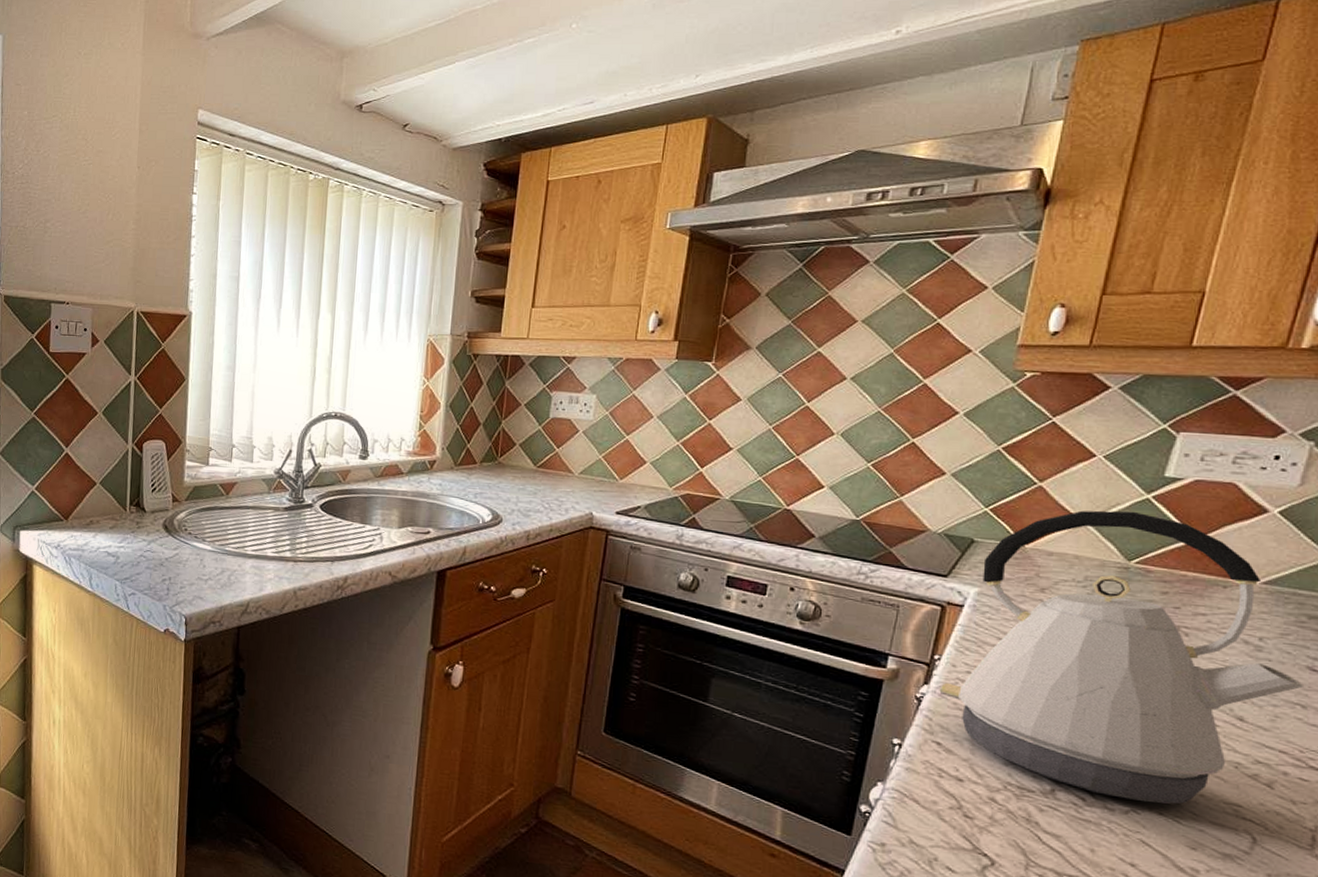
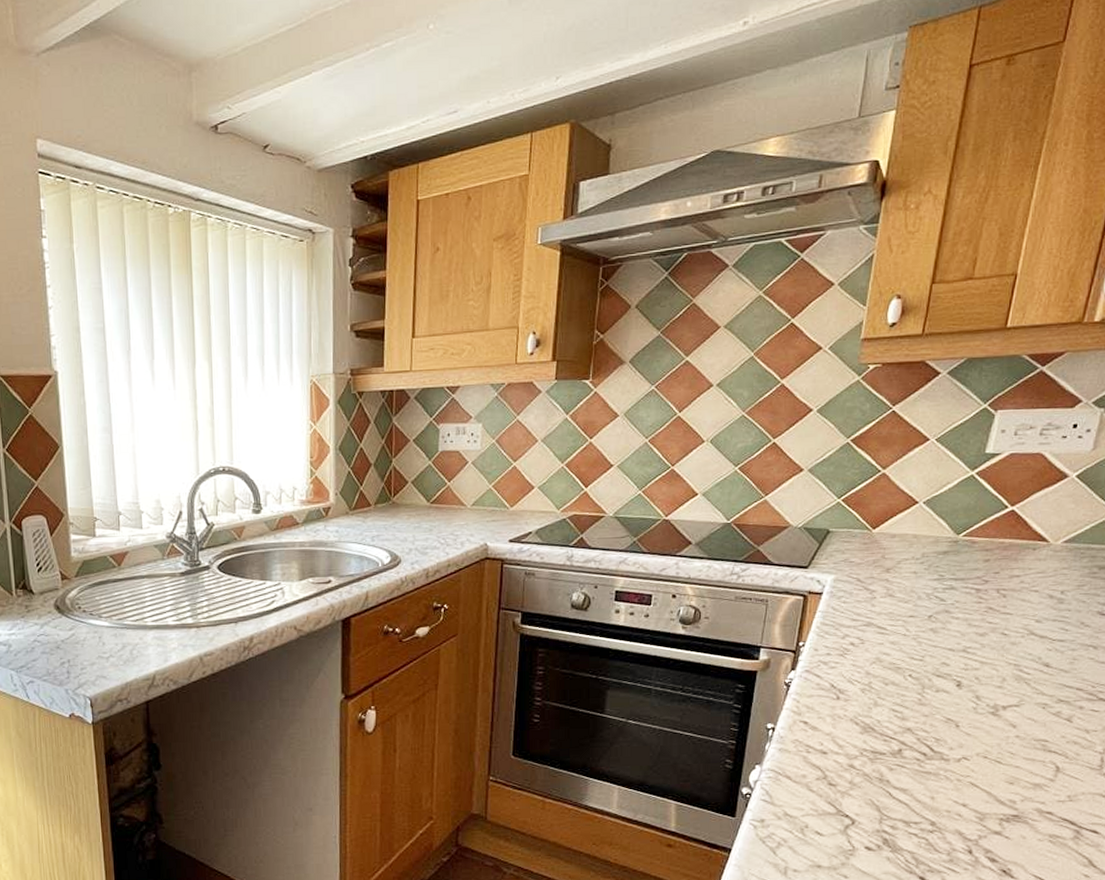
kettle: present [939,510,1305,805] -> none [804,488,1096,750]

